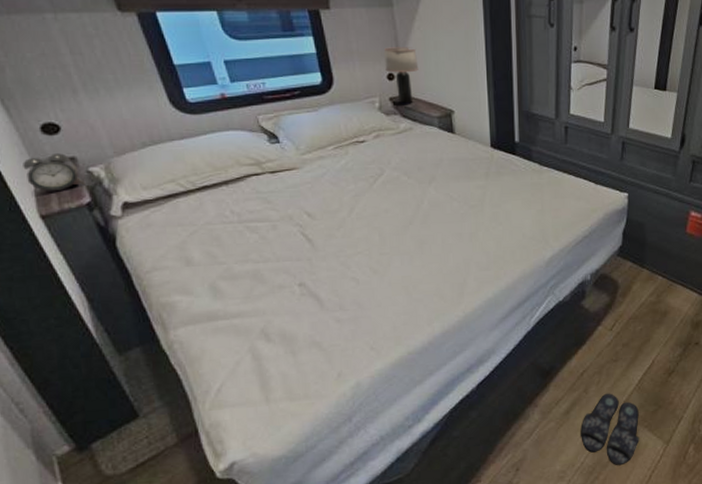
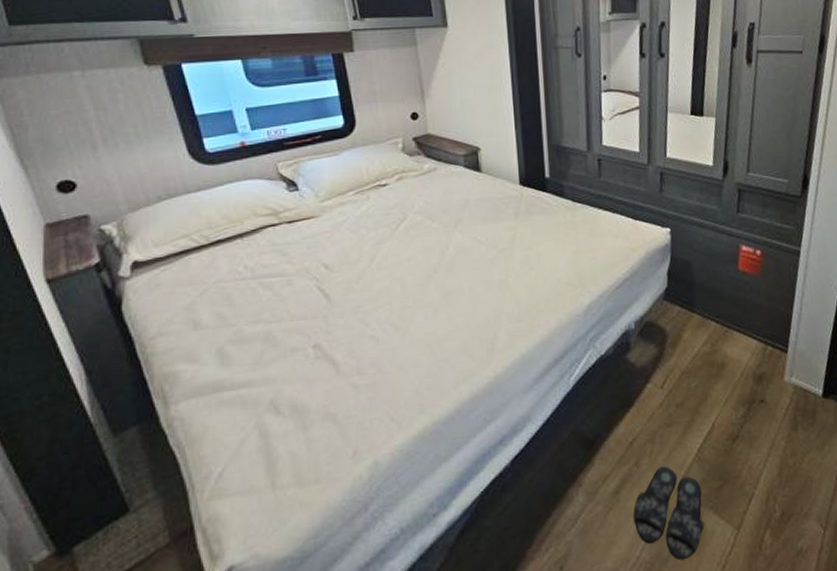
alarm clock: present [23,153,86,195] -> none [34,212,96,258]
table lamp: present [384,47,419,105] -> none [408,85,443,145]

